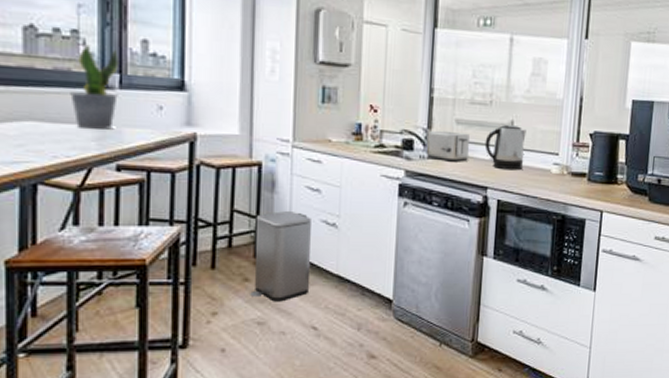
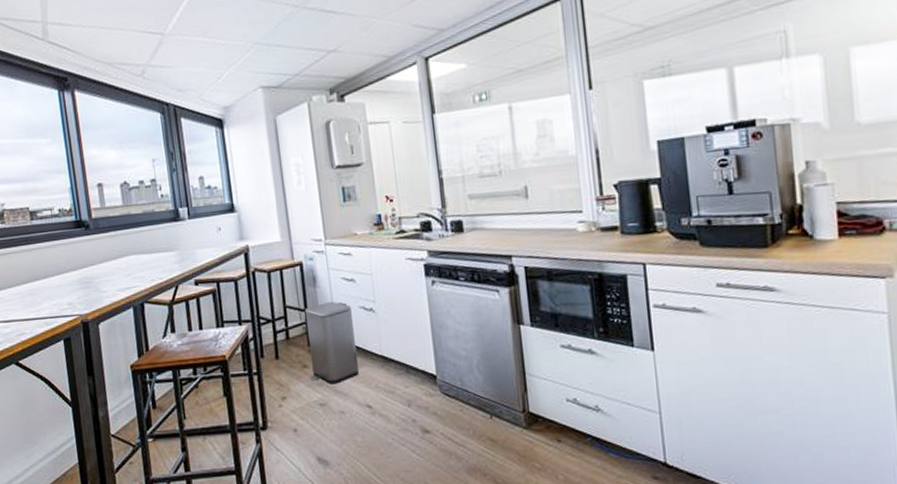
potted plant: present [70,44,118,130] -> none [156,189,189,256]
toaster: present [426,130,470,162] -> none [442,206,487,237]
kettle: present [484,124,526,171] -> none [500,189,546,236]

